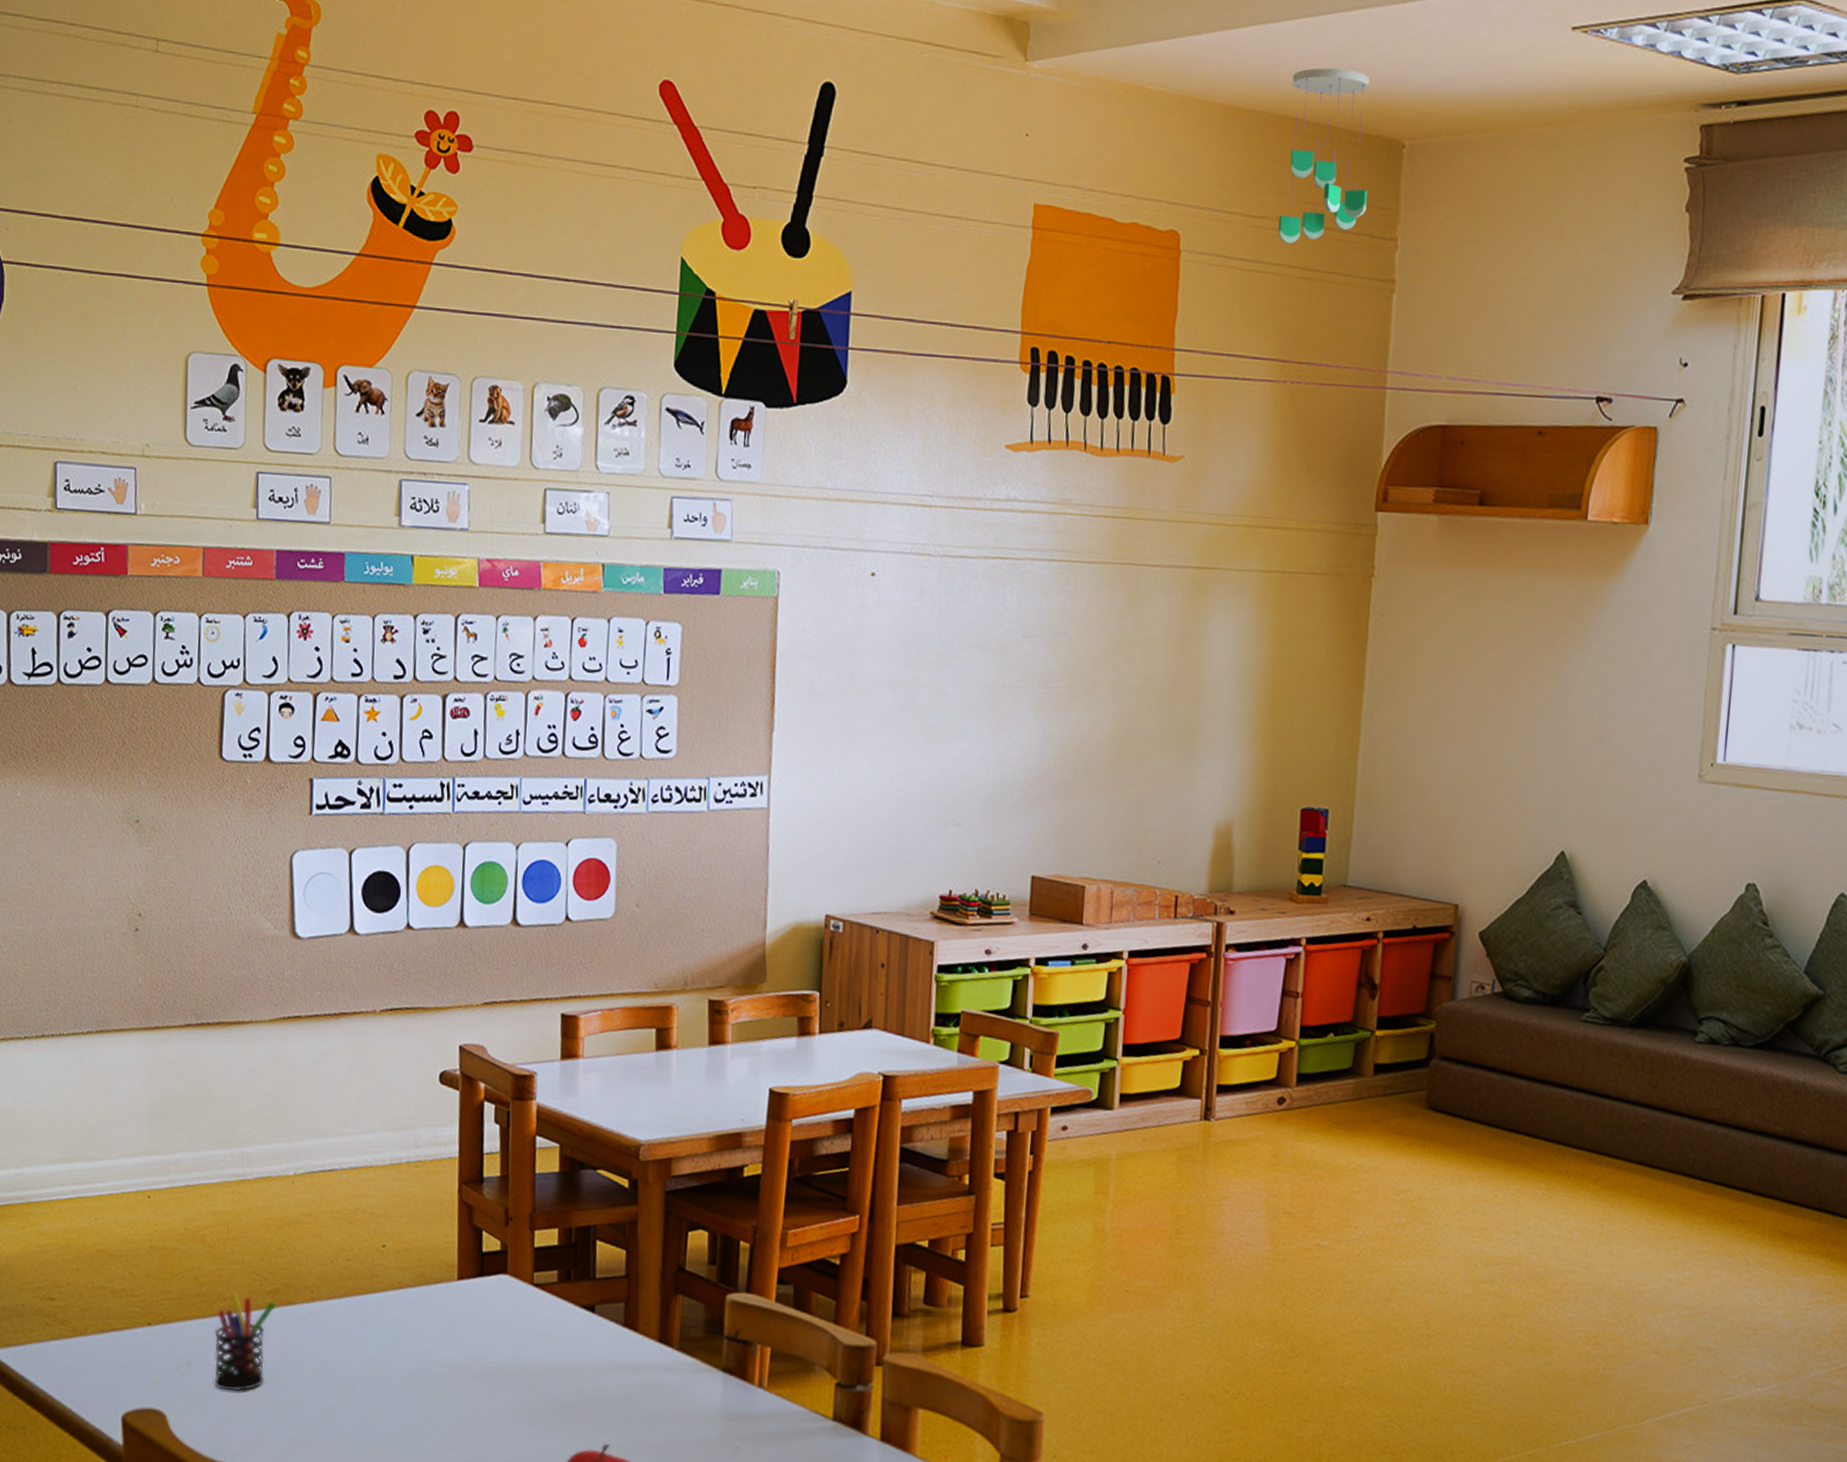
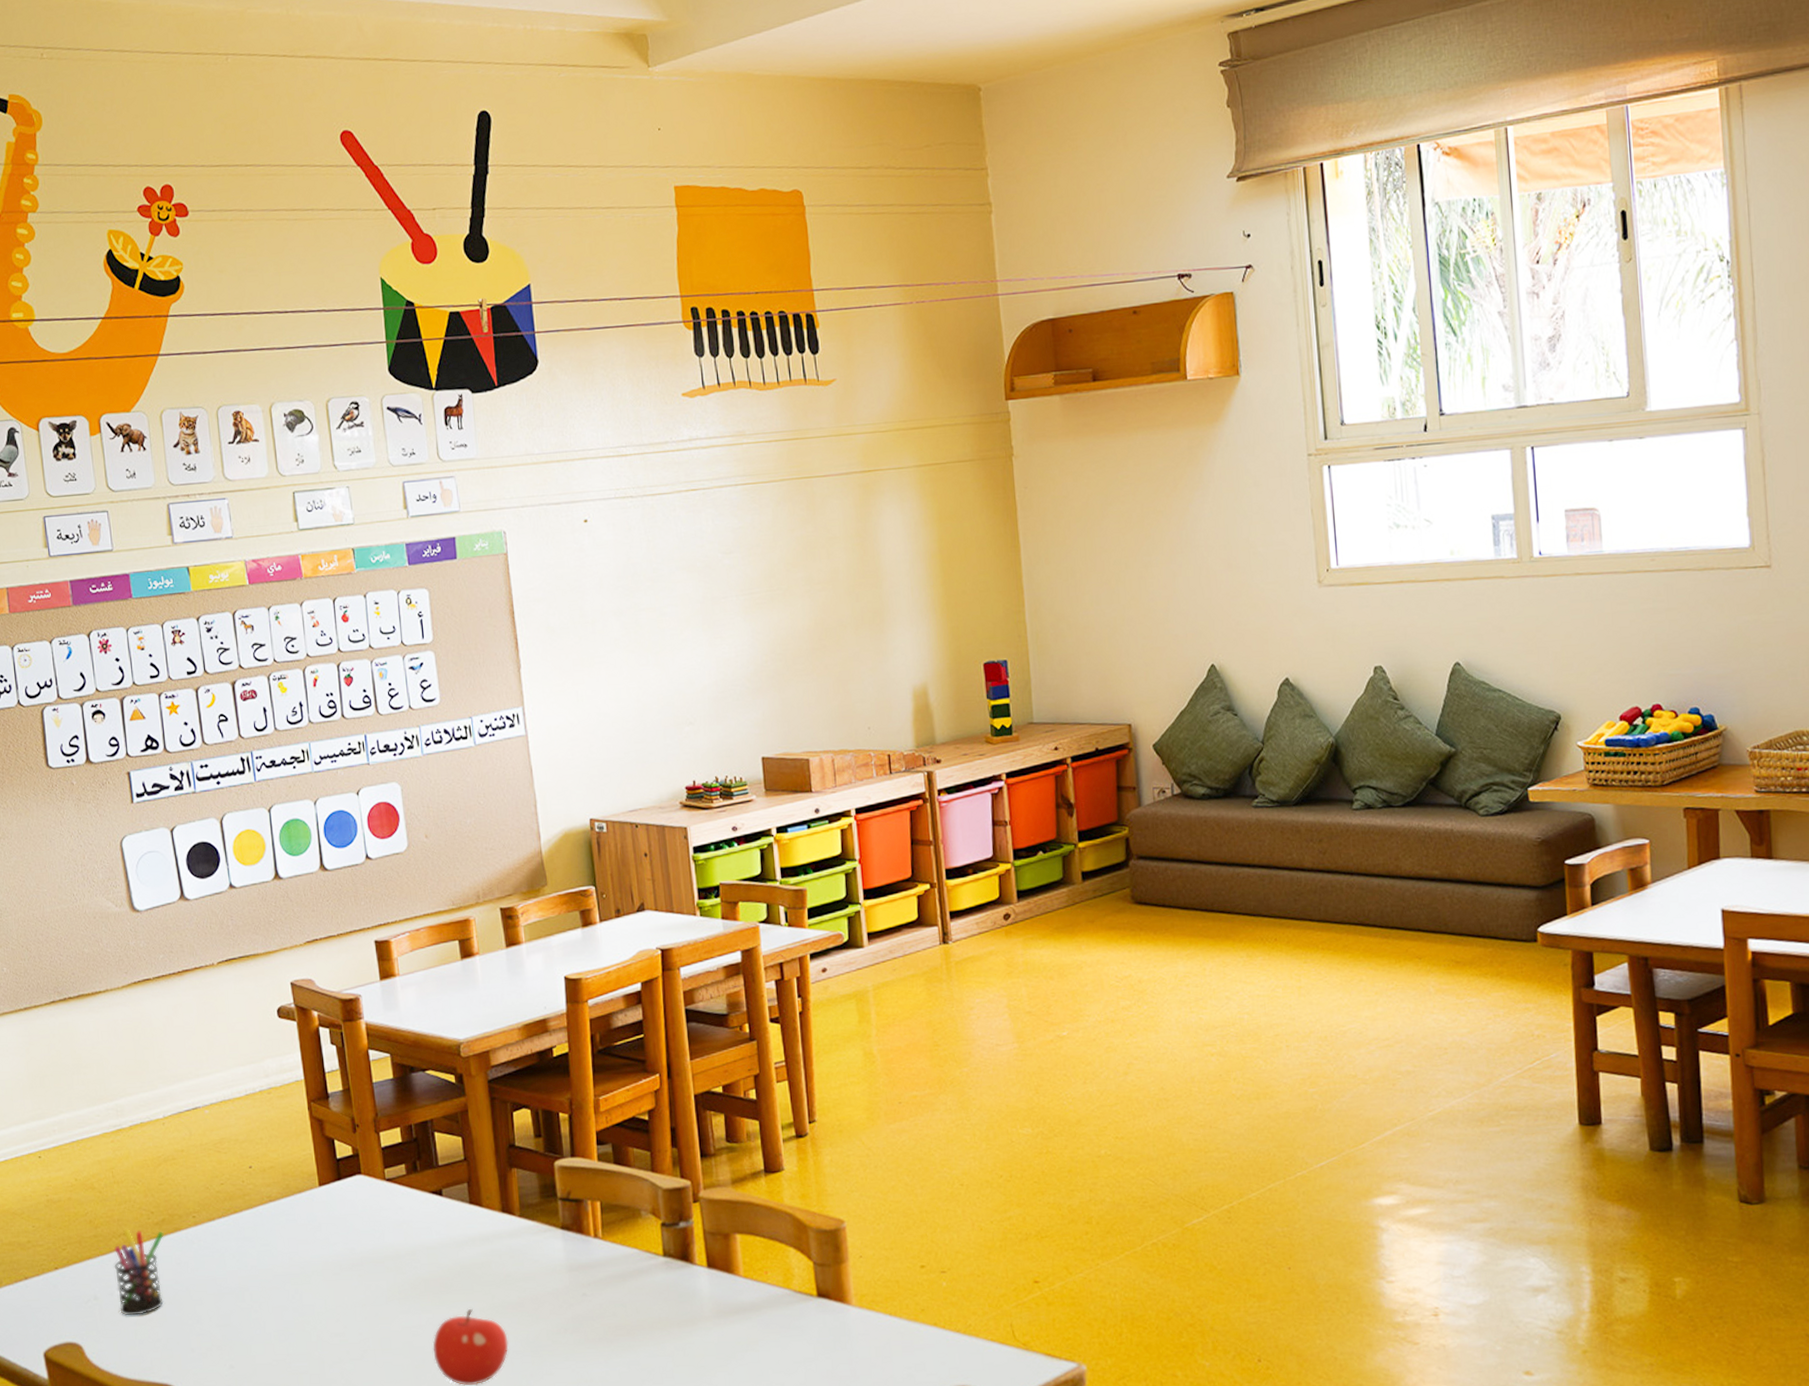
ceiling mobile: present [1278,67,1369,244] -> none [876,32,957,187]

